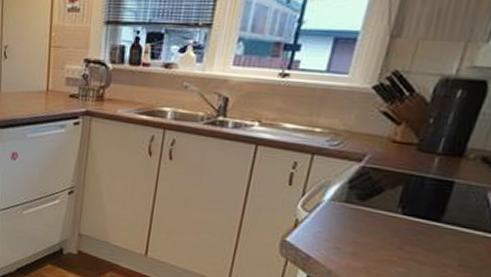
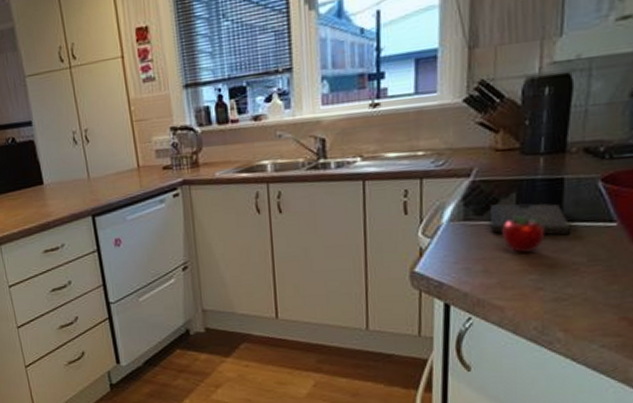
cutting board: none [369,193,451,237] -> present [491,203,571,236]
apple: none [378,208,422,245] -> present [502,215,544,253]

